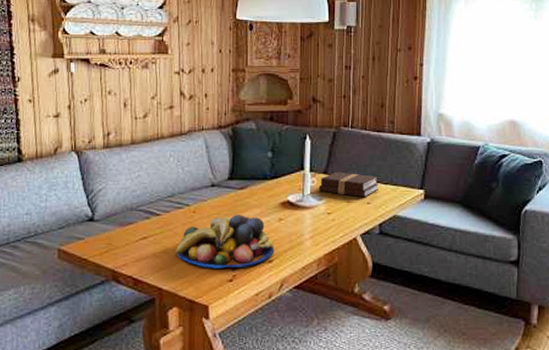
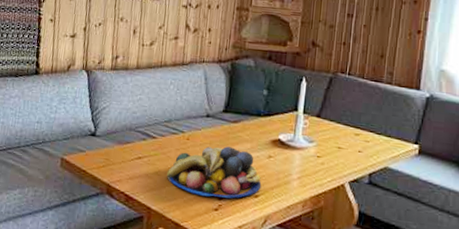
book: present [319,171,379,197] -> none [310,116,373,145]

